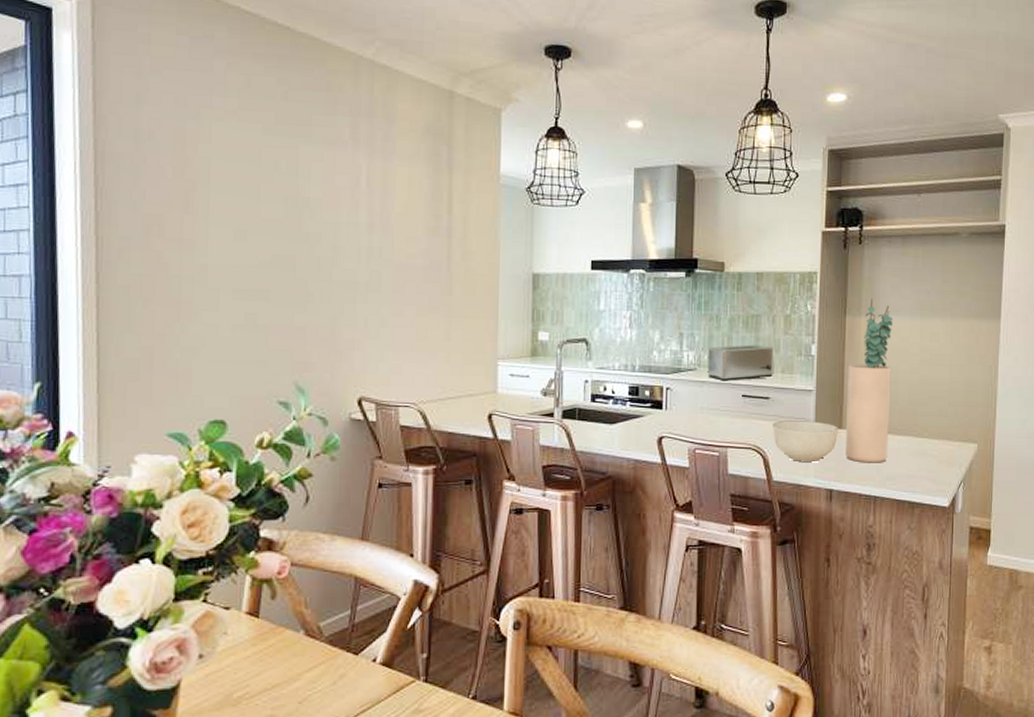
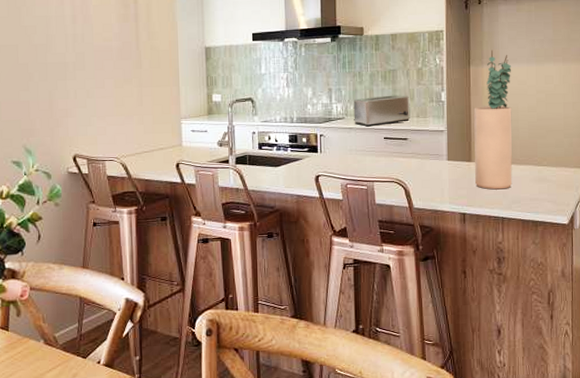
bowl: present [772,420,839,463] -> none [411,156,468,192]

